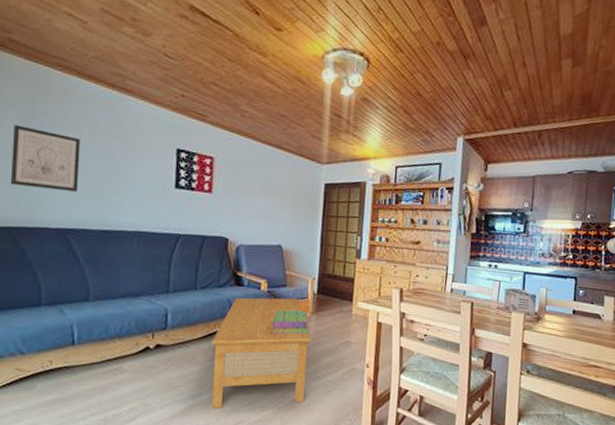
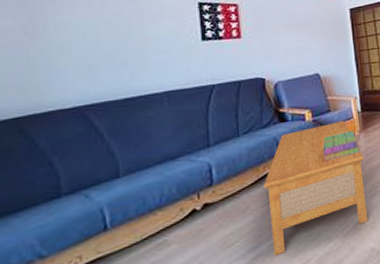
wall art: present [10,125,81,192] -> none [9,9,94,73]

